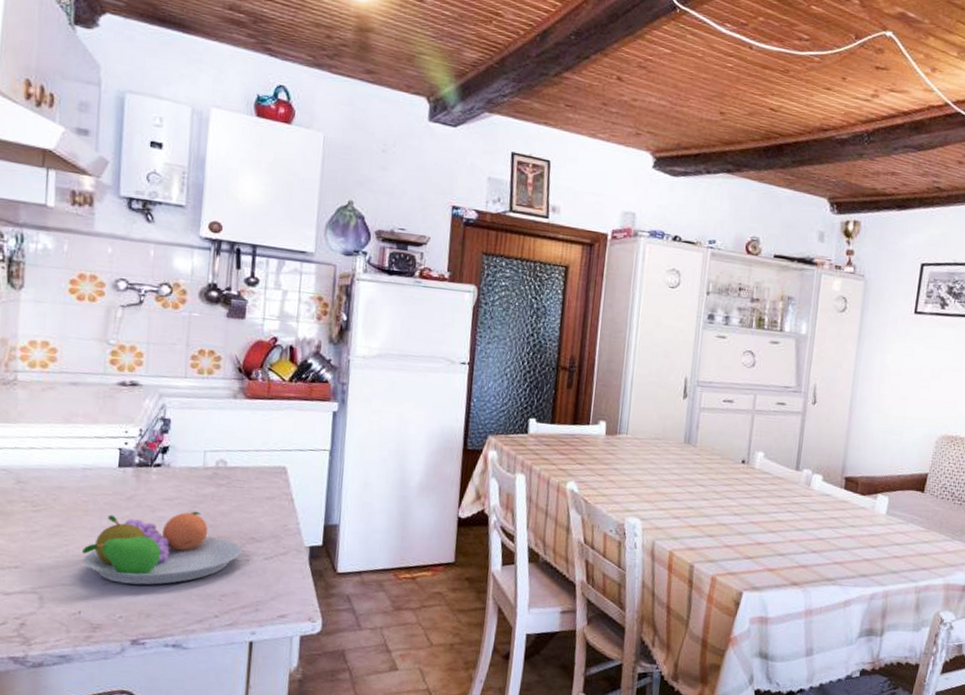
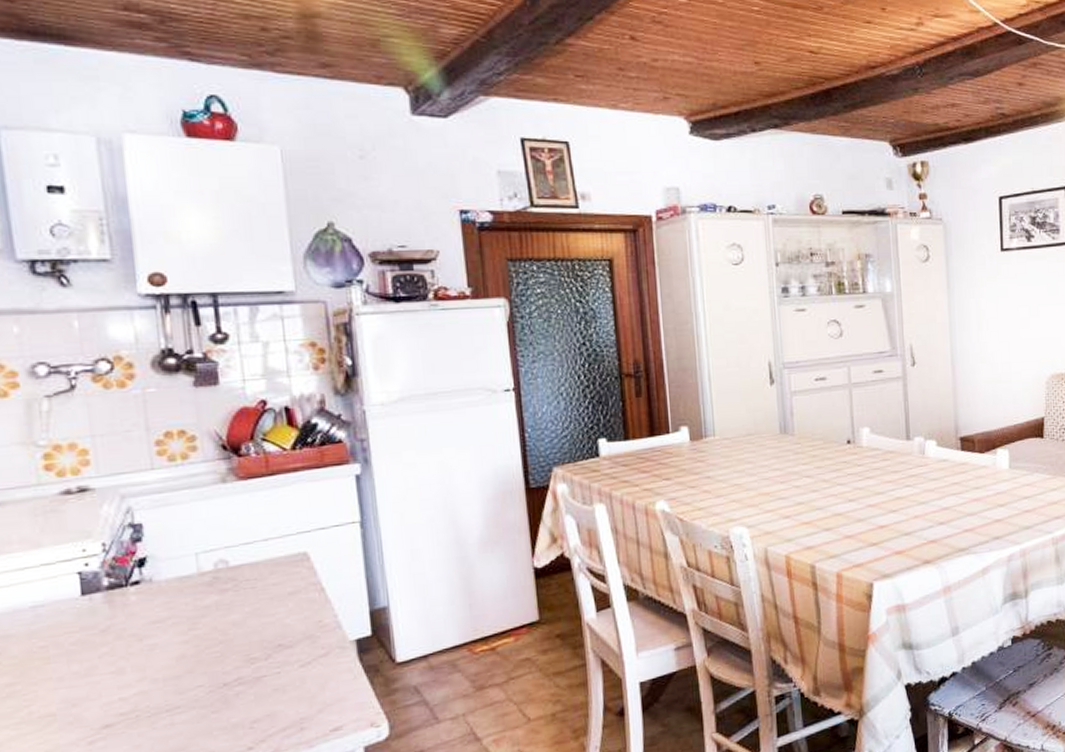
fruit bowl: present [81,511,242,585] -> none [50,627,269,737]

